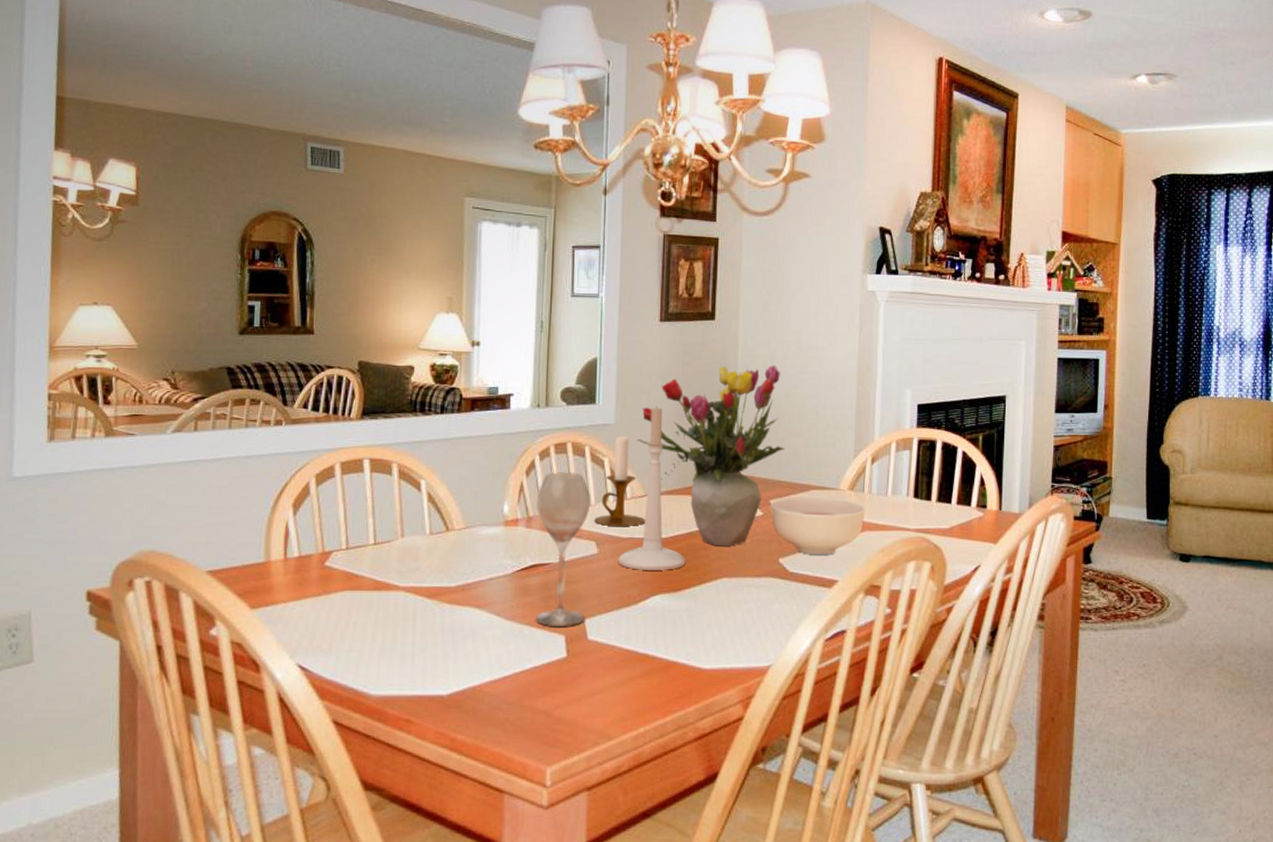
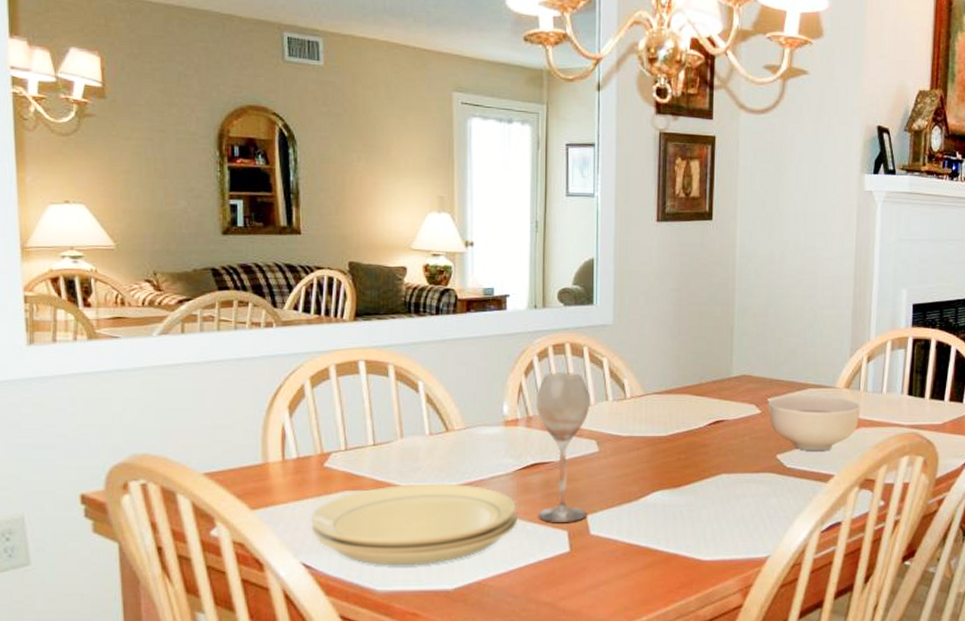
plate: none [308,584,515,670] -> present [310,483,517,566]
candlestick: present [594,436,645,526] -> none [594,337,645,425]
candlestick: present [618,406,686,571] -> none [618,307,686,468]
flower arrangement: present [636,365,785,546] -> none [635,266,782,444]

